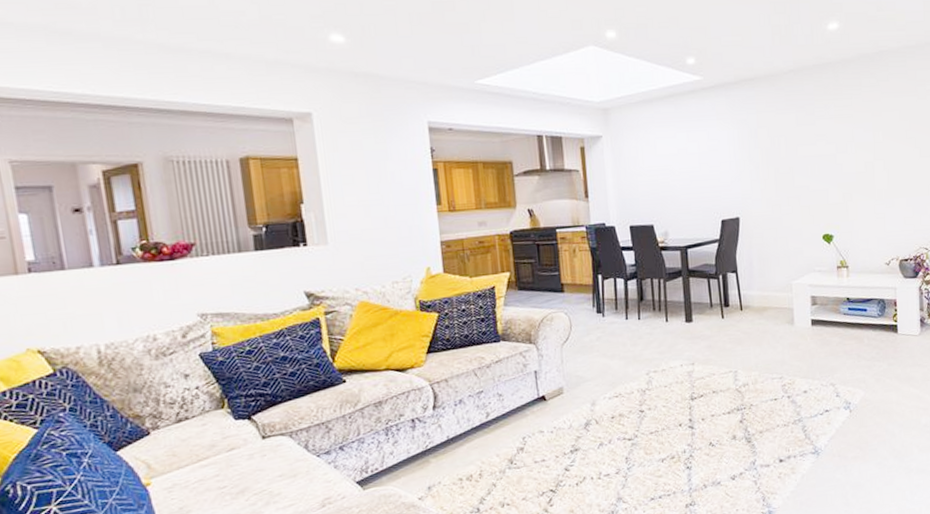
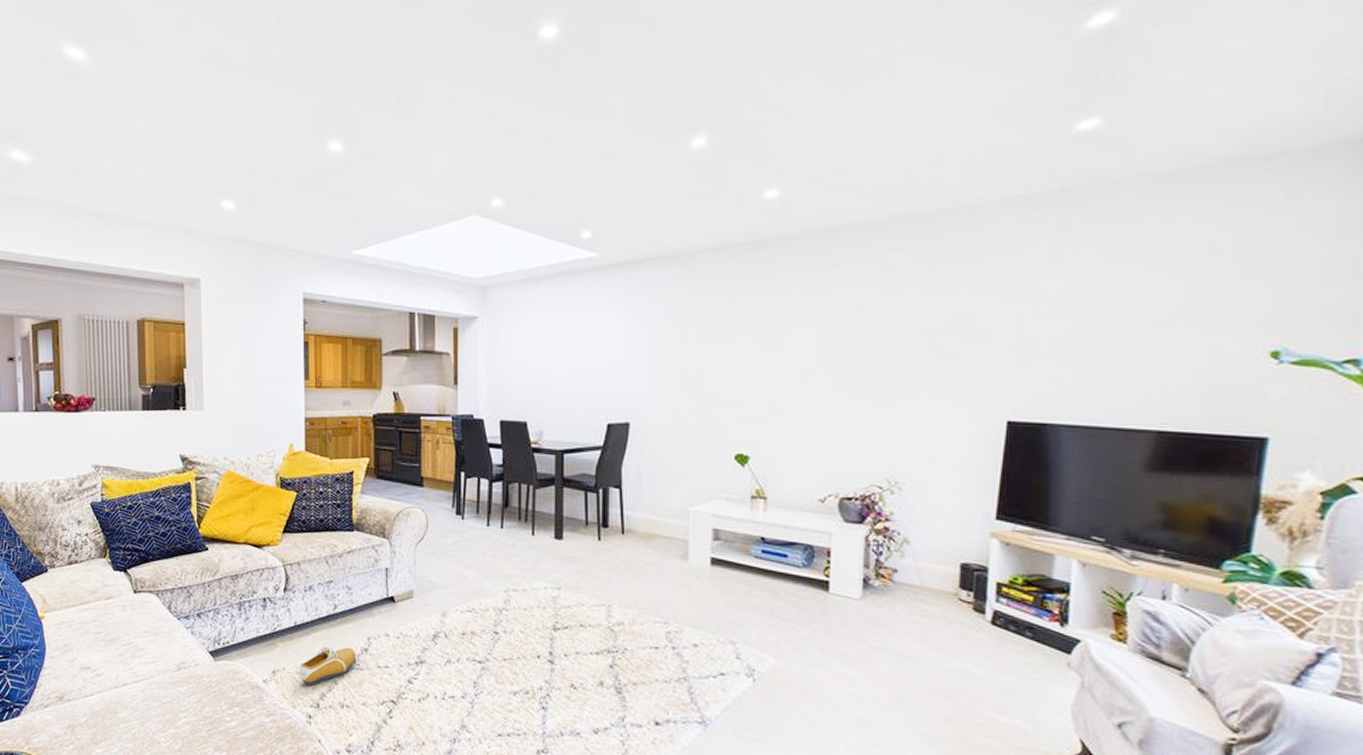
shoe: none [456,449,512,494] -> present [299,646,355,687]

